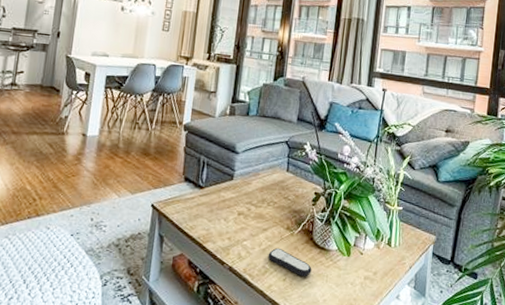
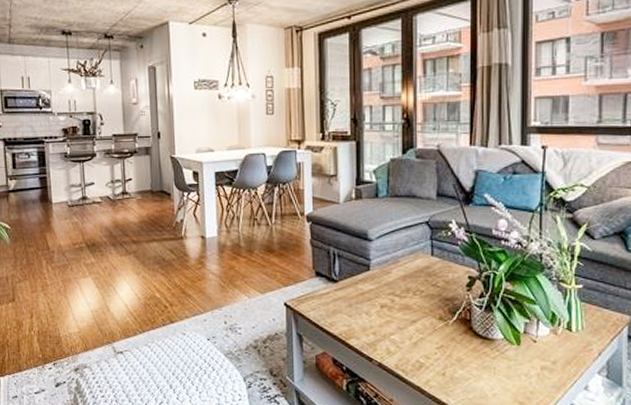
remote control: present [268,247,312,277] -> none [421,340,475,370]

